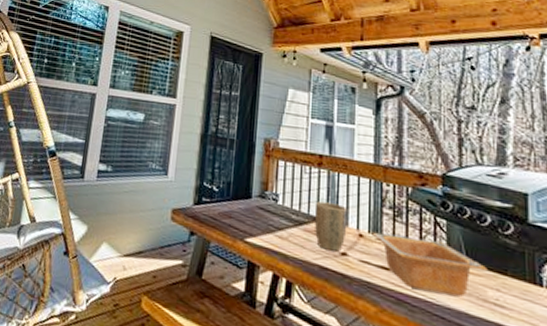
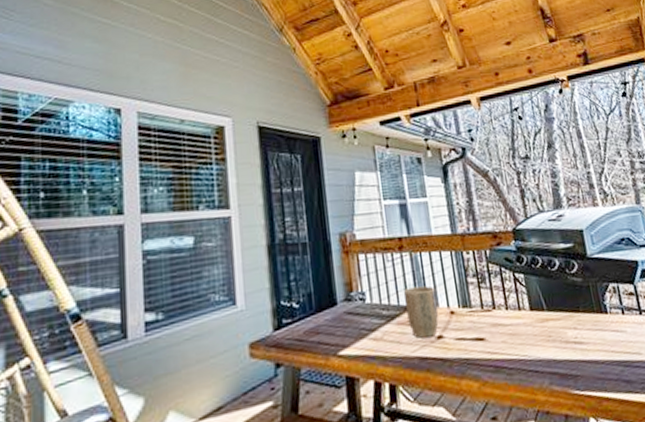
serving bowl: present [372,232,488,297] -> none [461,297,564,351]

